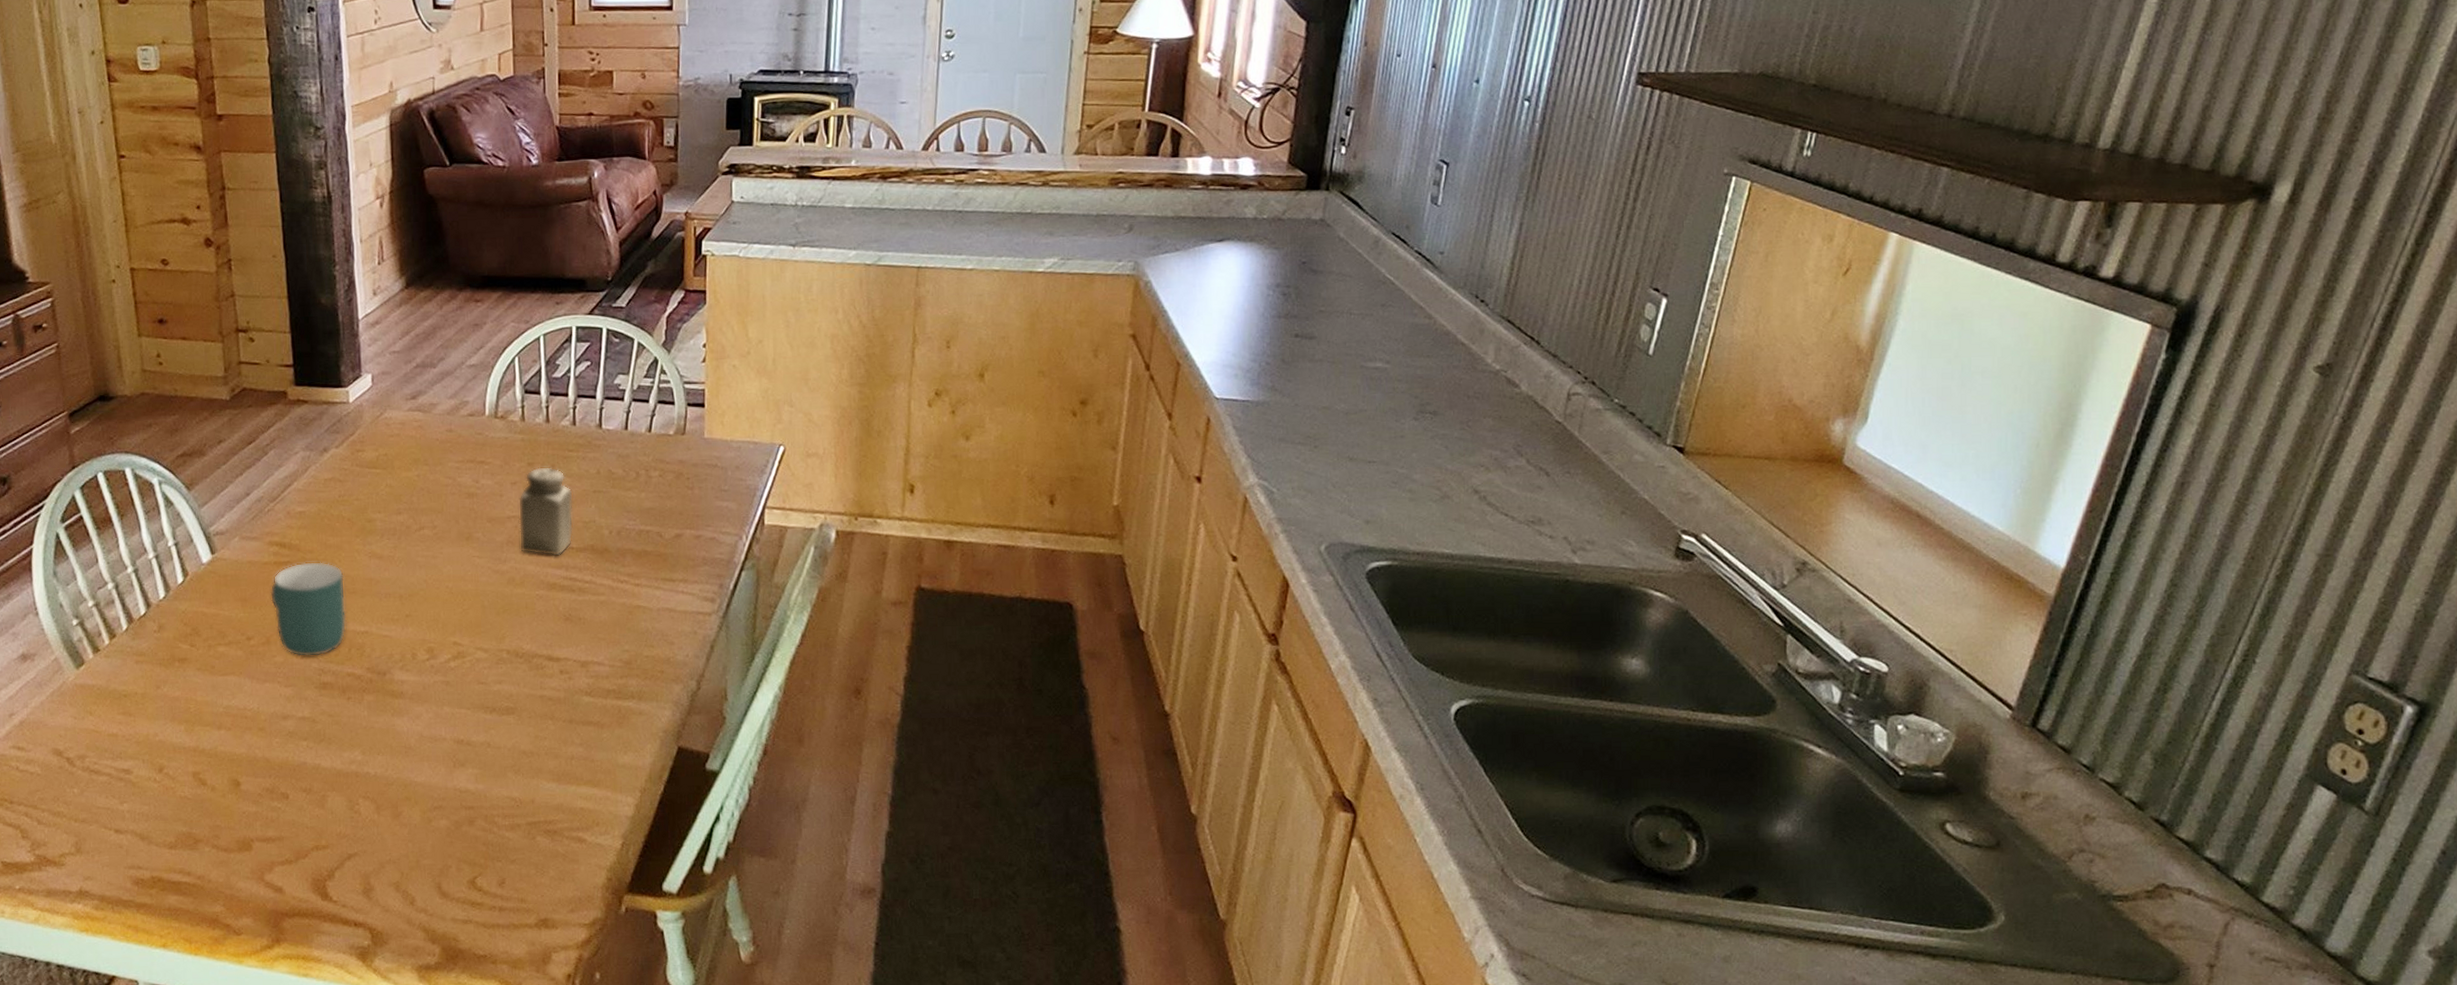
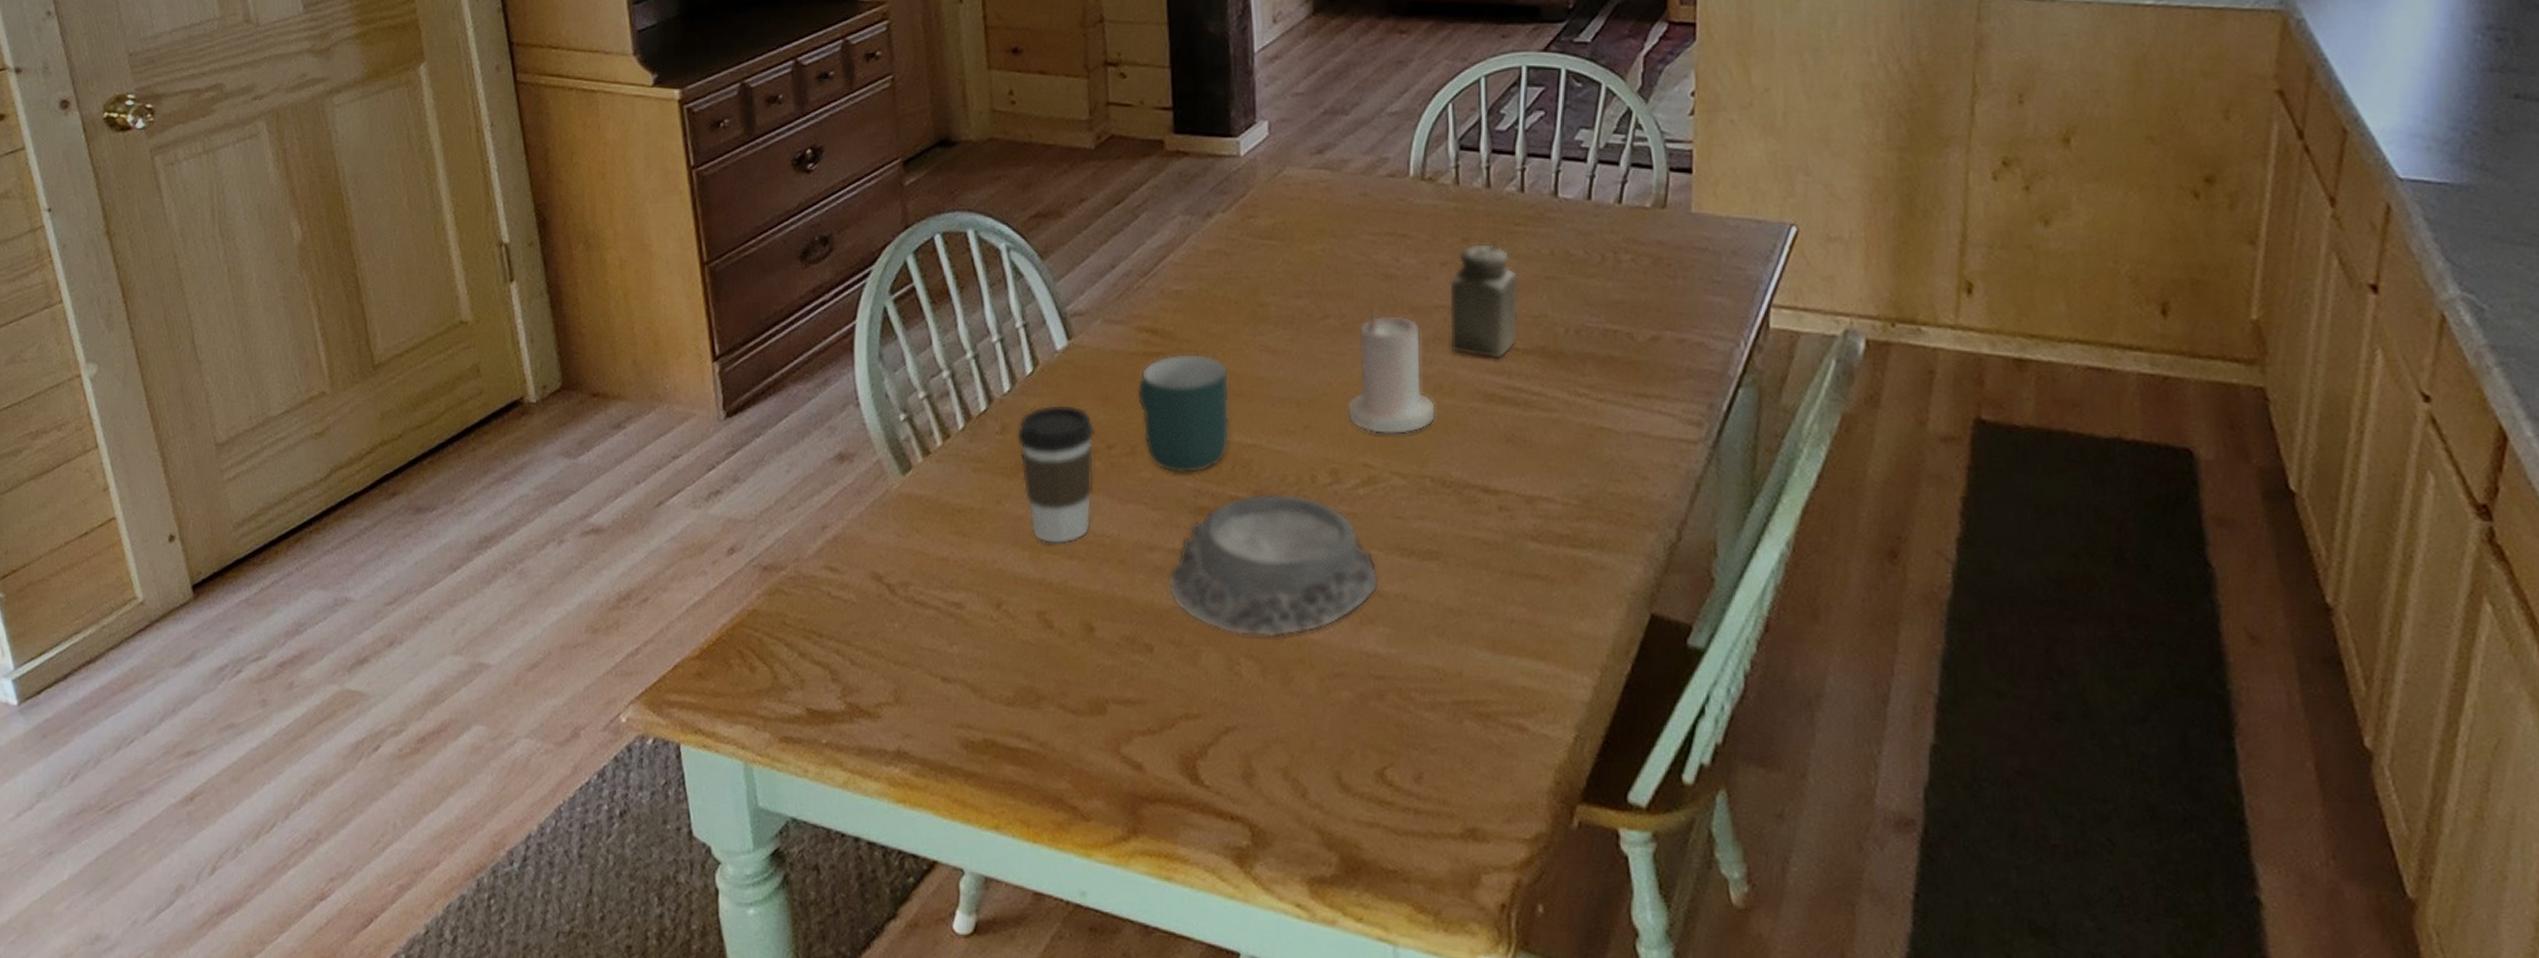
coffee cup: none [171,606,237,718] -> present [1016,404,1096,545]
mortar: none [299,669,468,782] -> present [1167,493,1379,637]
candle: none [440,523,511,619] -> present [1347,313,1437,435]

